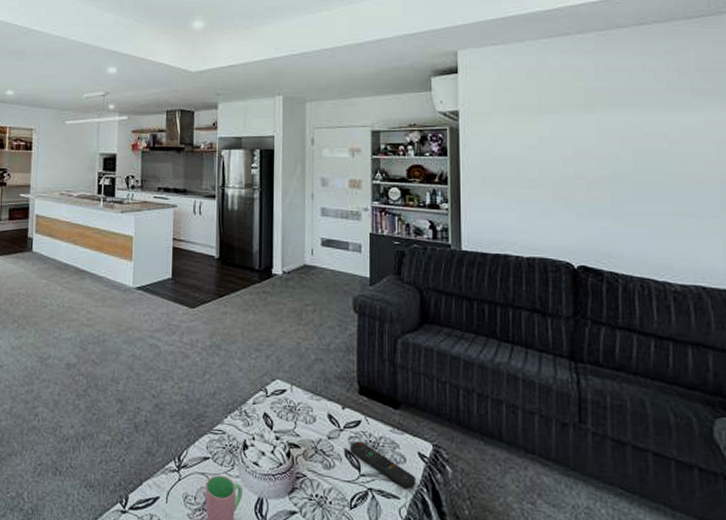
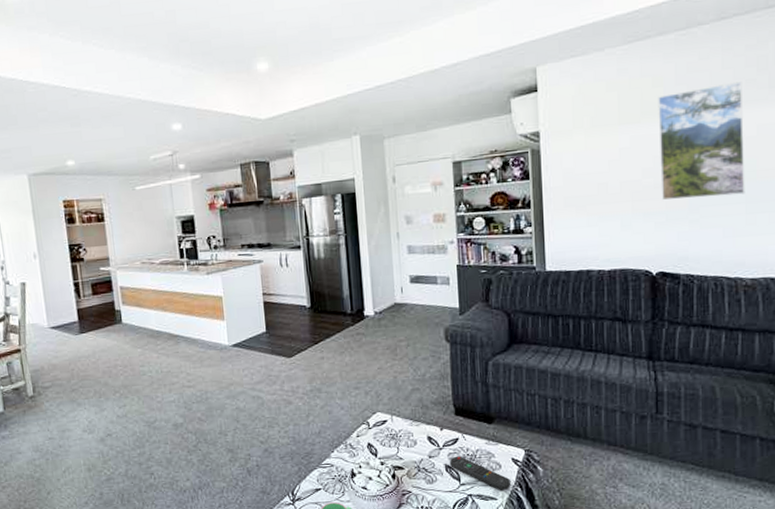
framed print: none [578,84,671,195] -> present [658,81,745,201]

